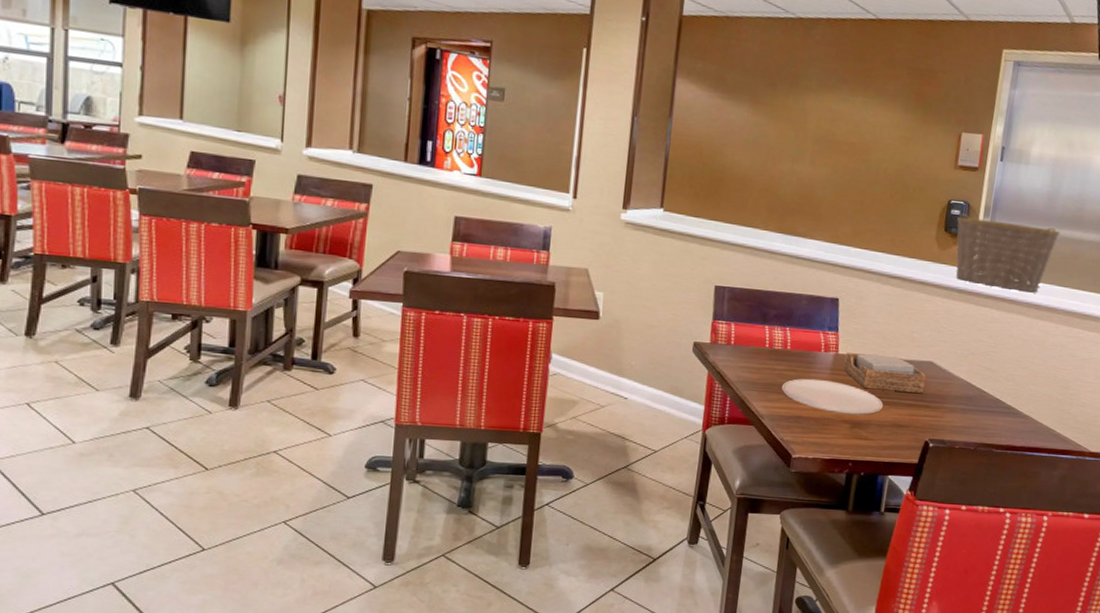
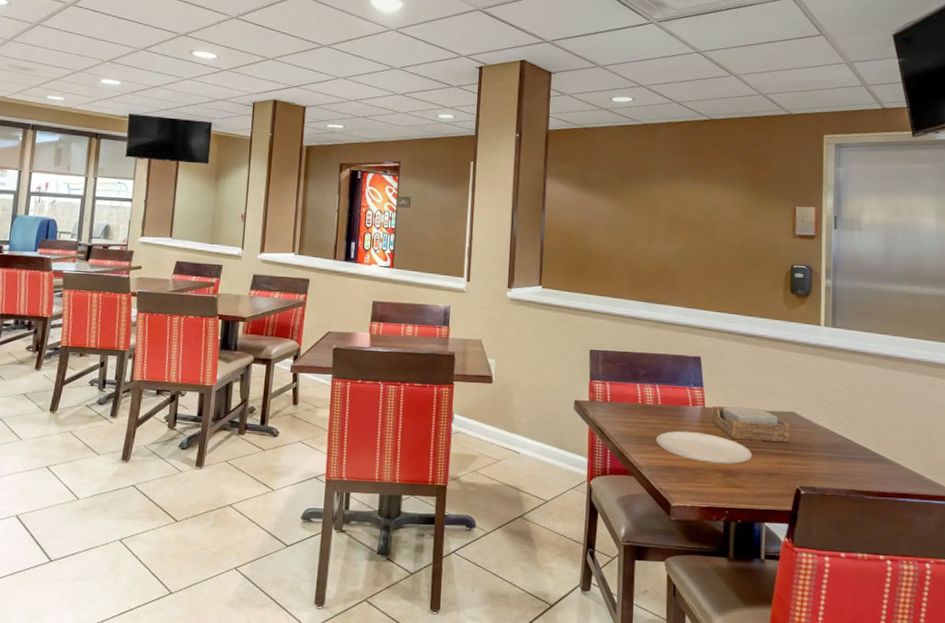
basket: present [956,213,1061,293] -> none [801,276,901,345]

